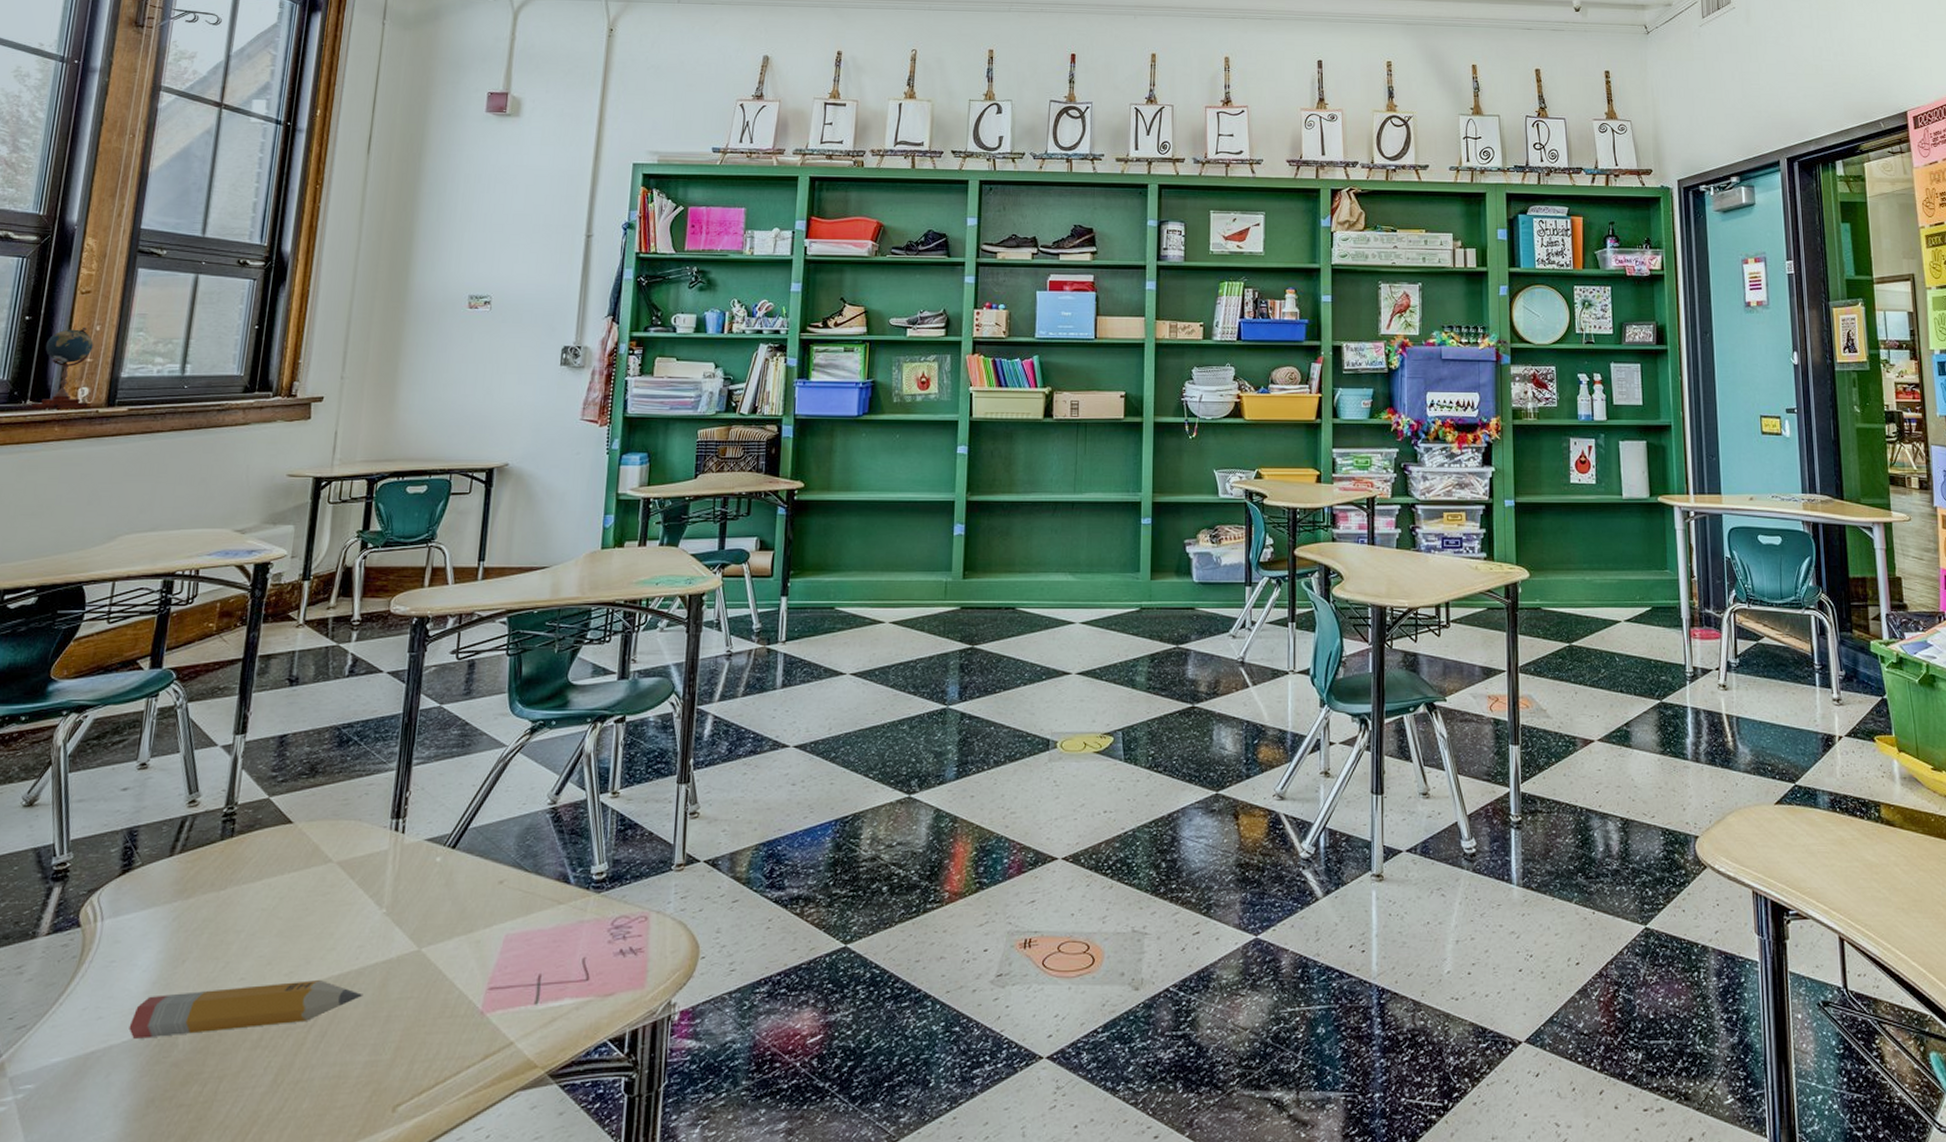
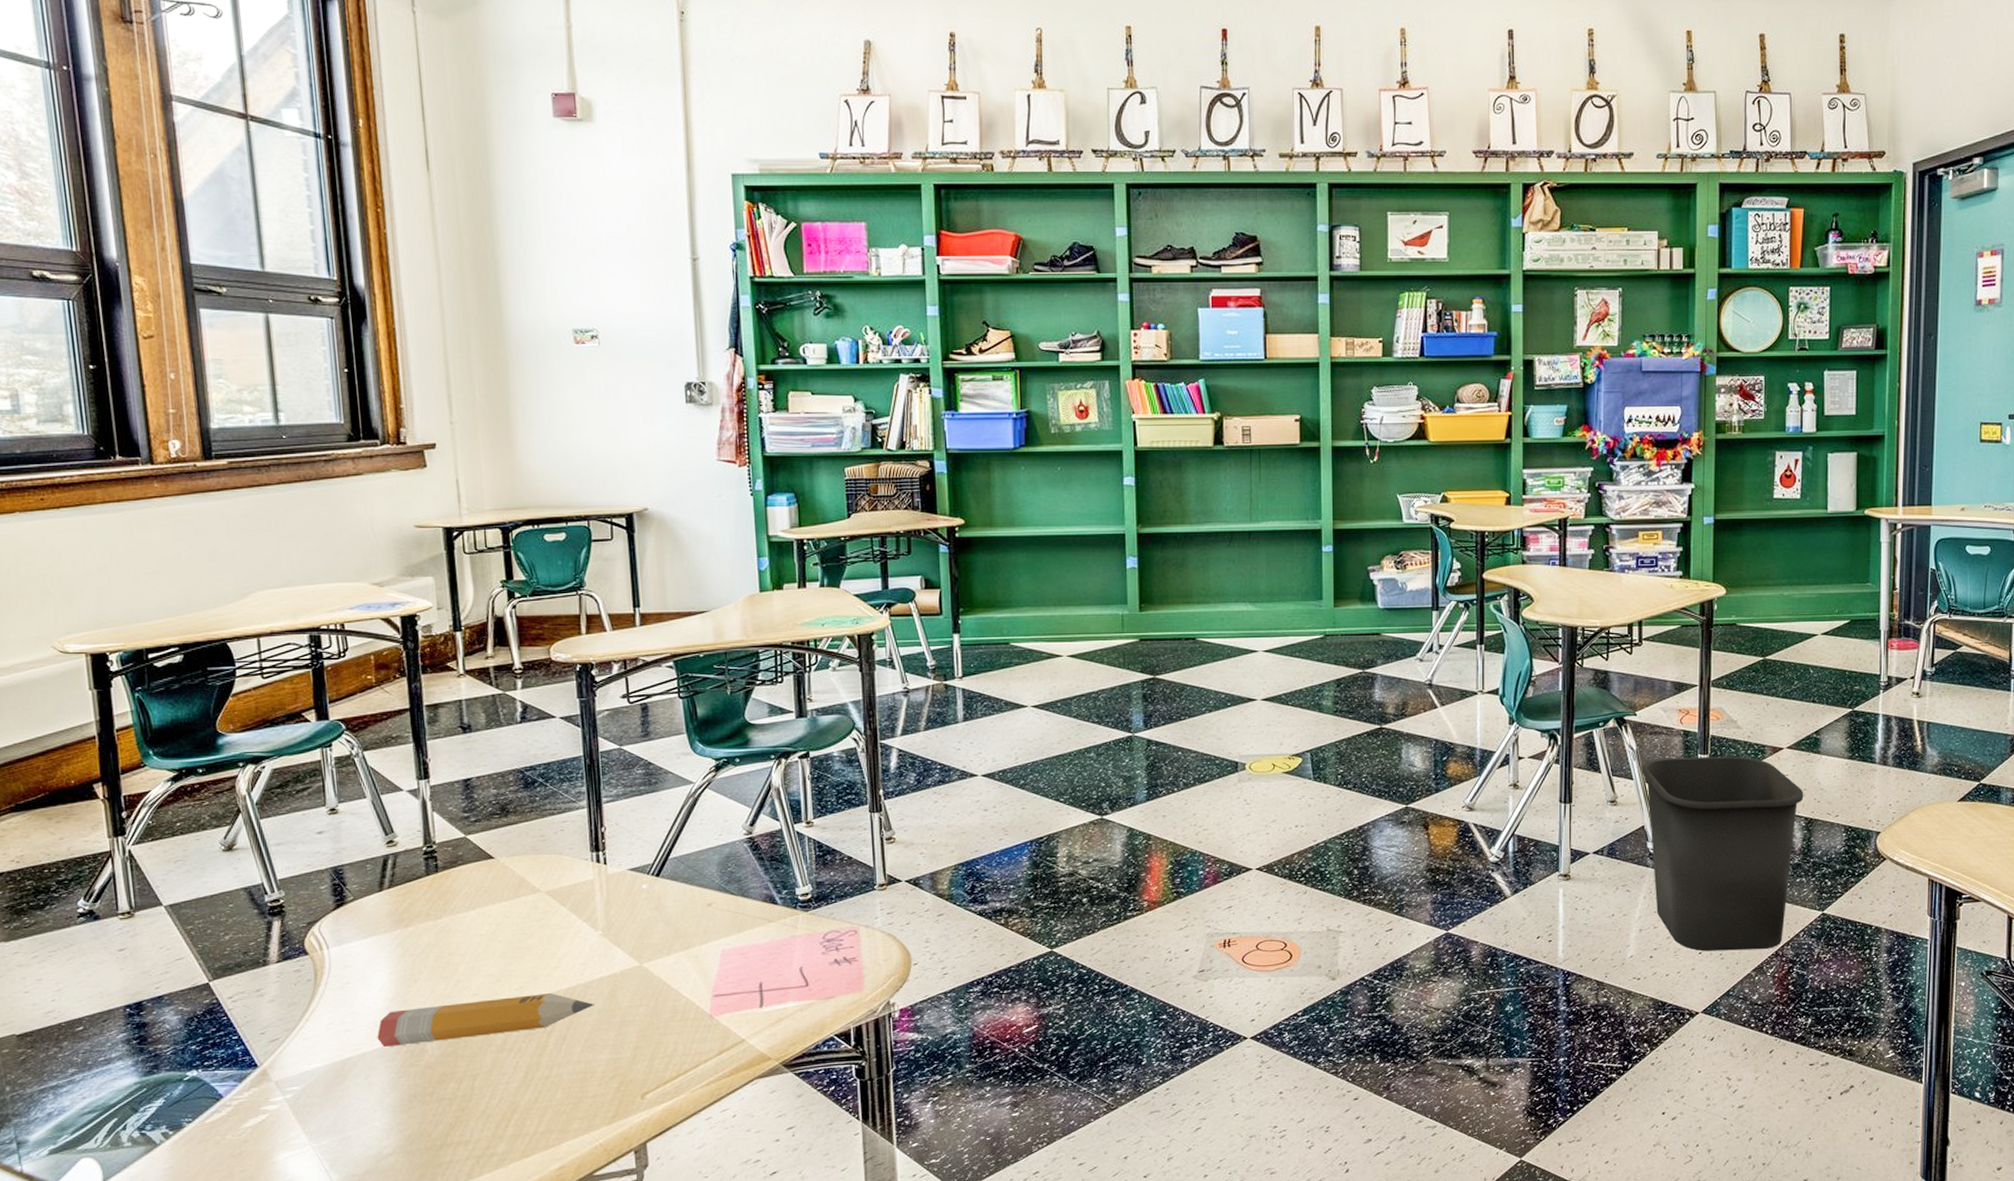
globe: present [31,327,94,410] -> none [119,375,183,465]
waste bin: none [1453,747,1618,969] -> present [1641,756,1804,951]

